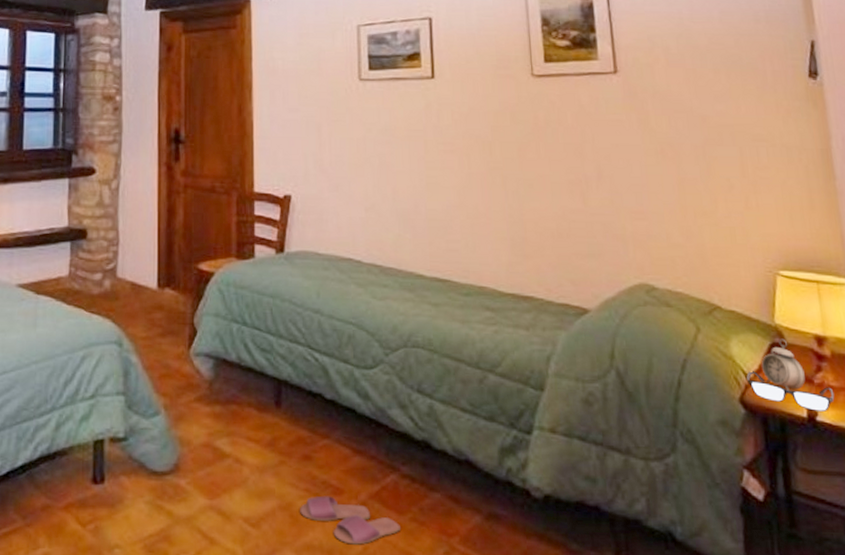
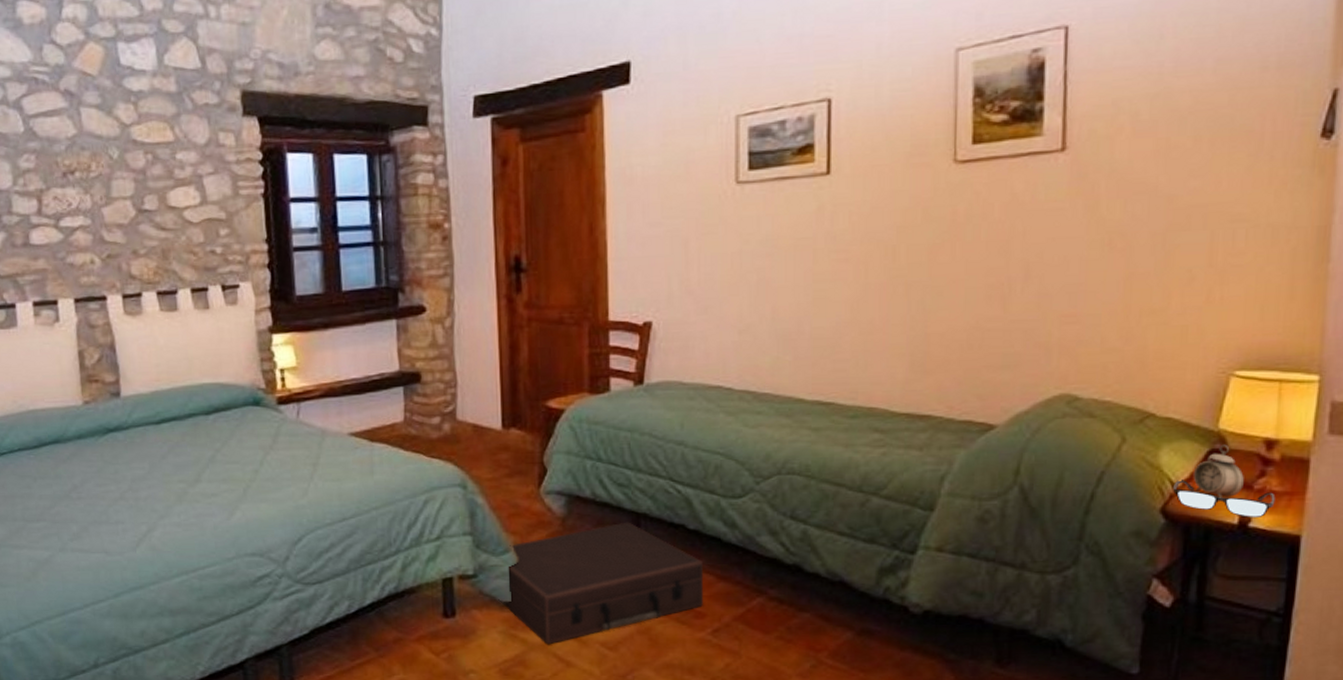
suitcase: none [146,388,341,519] -> present [498,522,703,645]
slippers: present [300,495,400,545] -> none [659,619,765,662]

